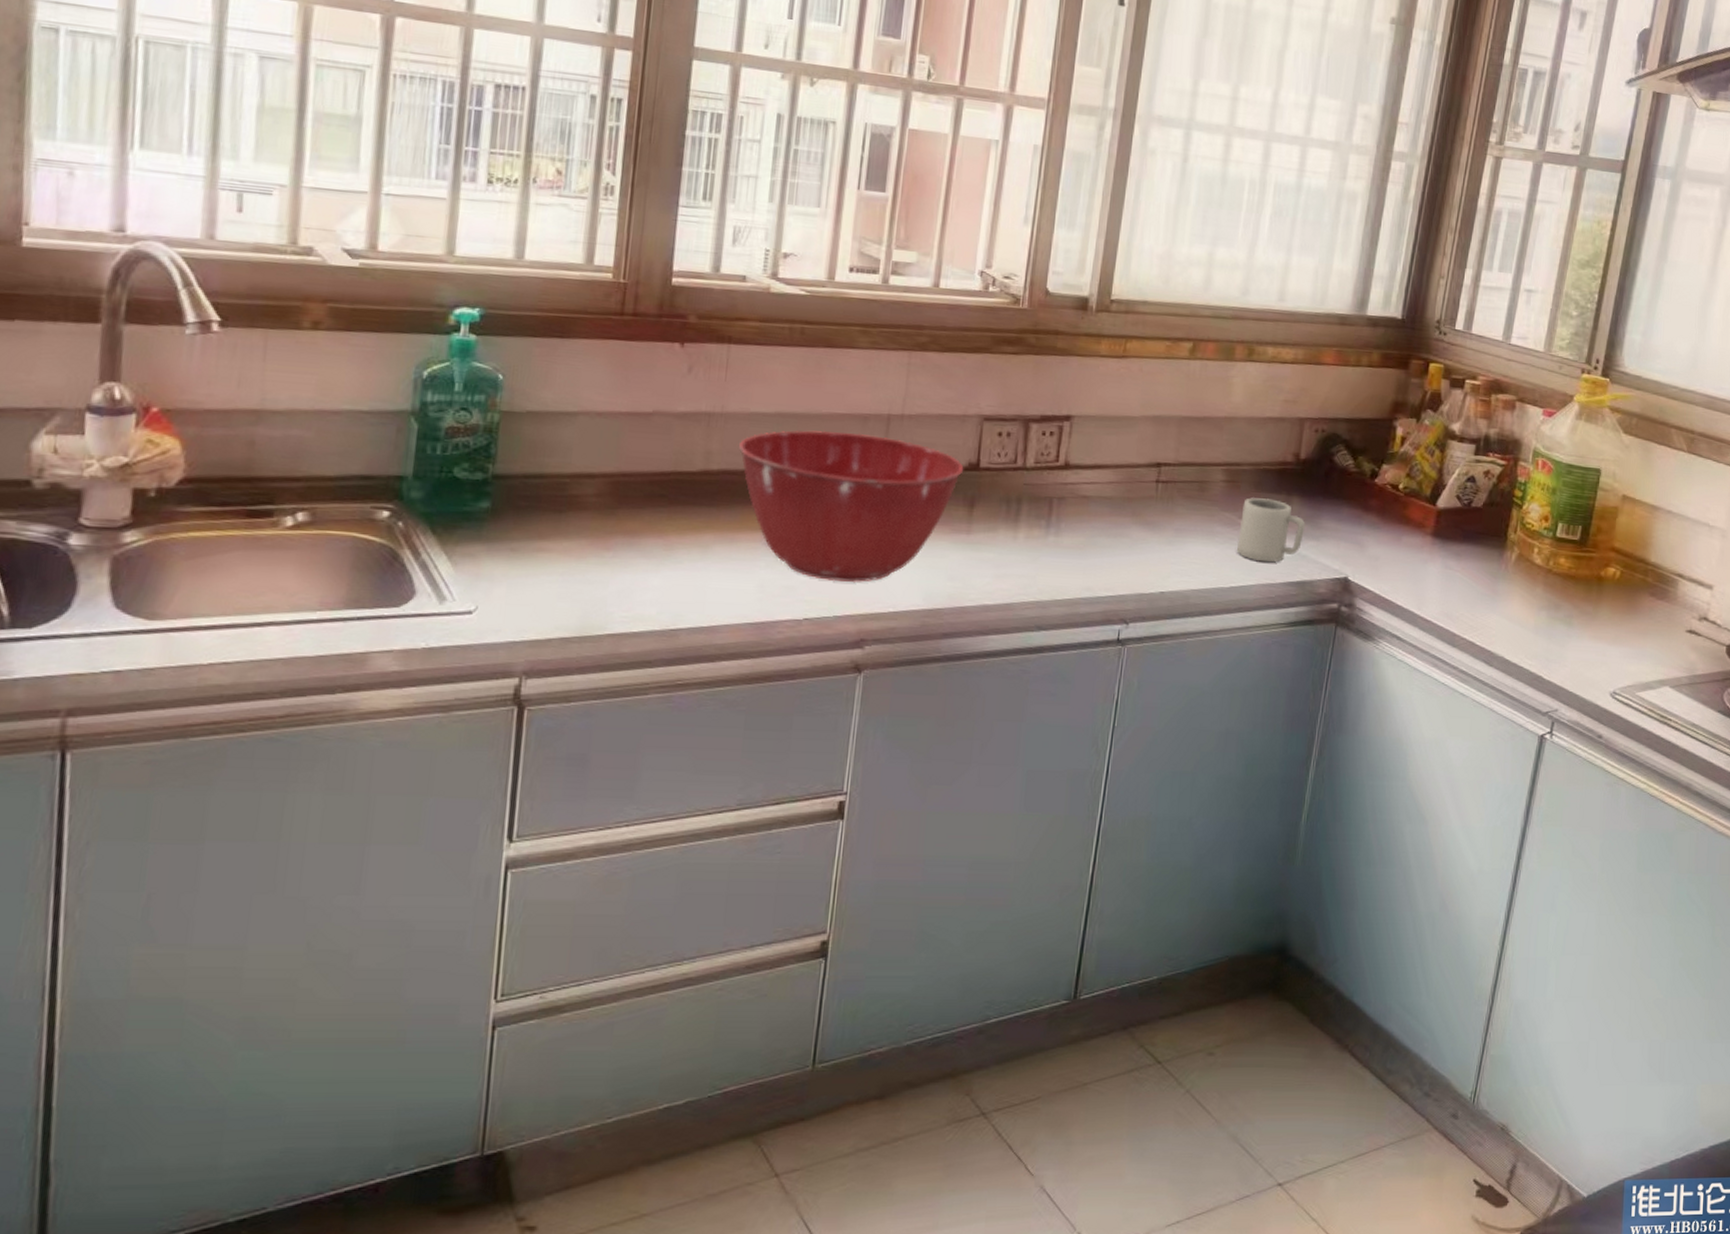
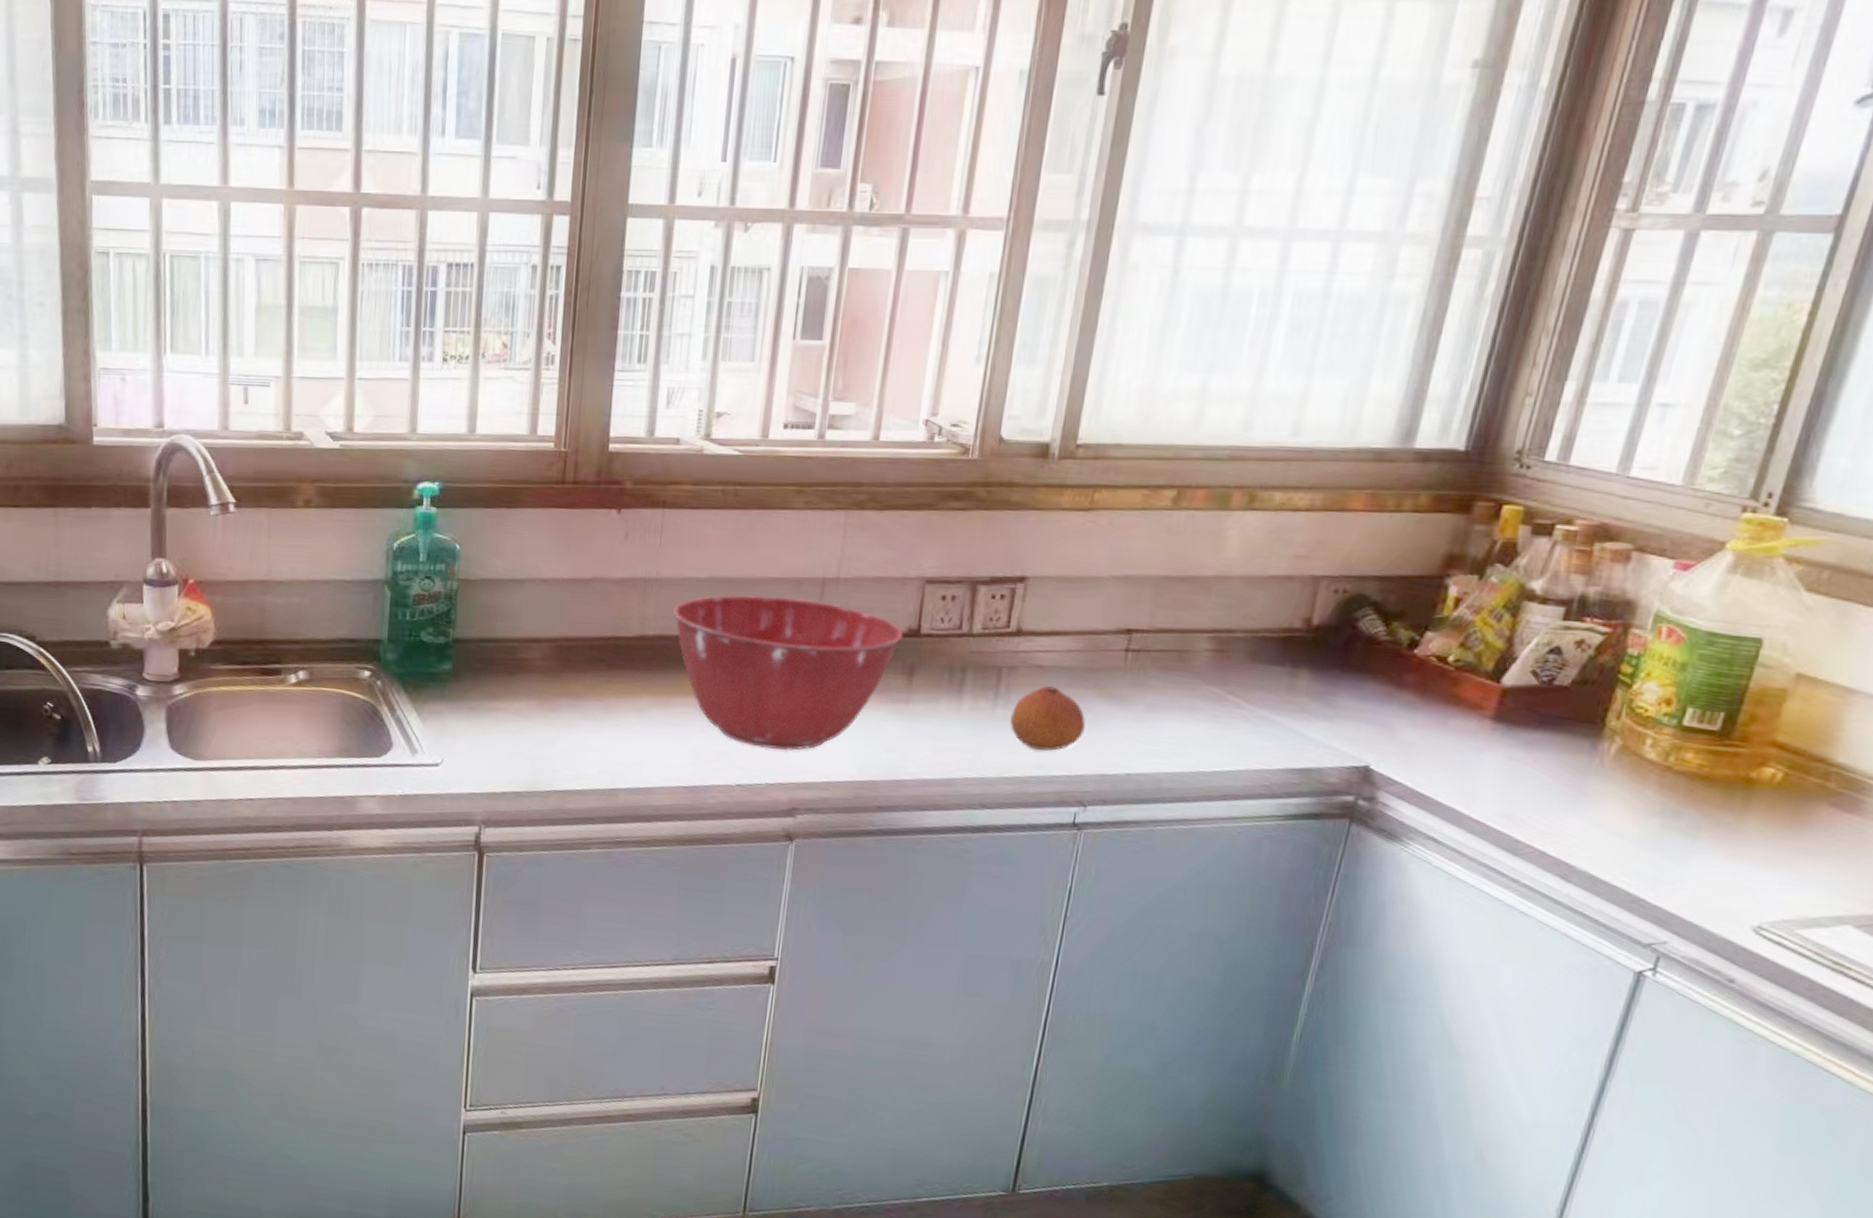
fruit: none [1061,514,1125,574] -> present [1010,685,1086,751]
cup: present [1236,498,1306,563] -> none [1222,670,1316,745]

